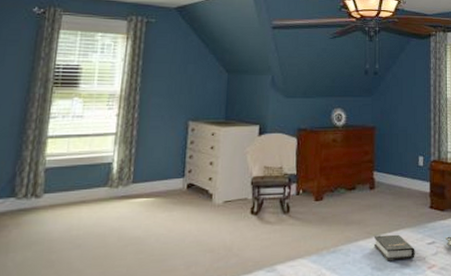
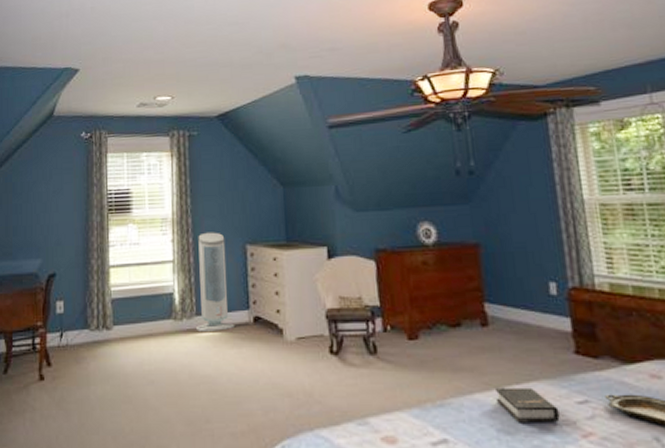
air purifier: none [130,109,170,198] -> present [195,232,235,331]

